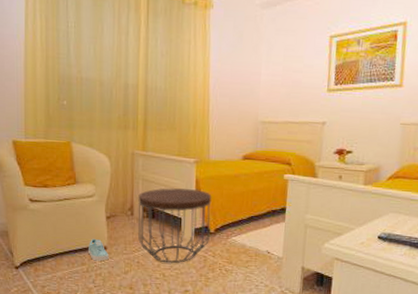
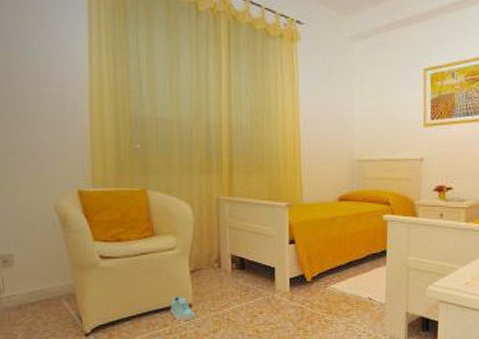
side table: present [137,188,212,264] -> none [224,235,307,318]

